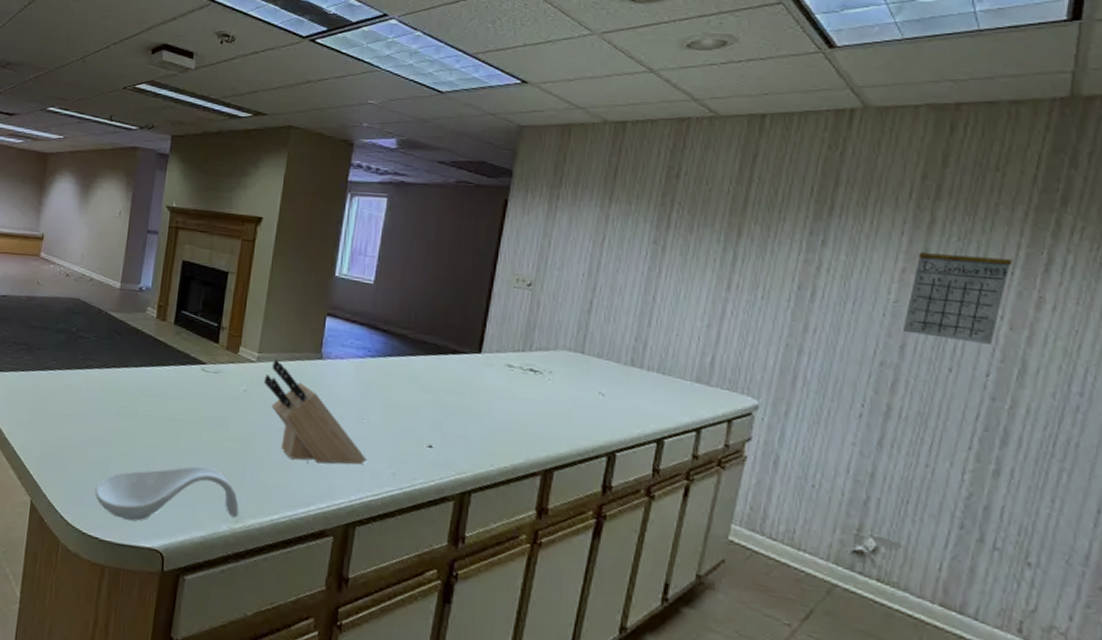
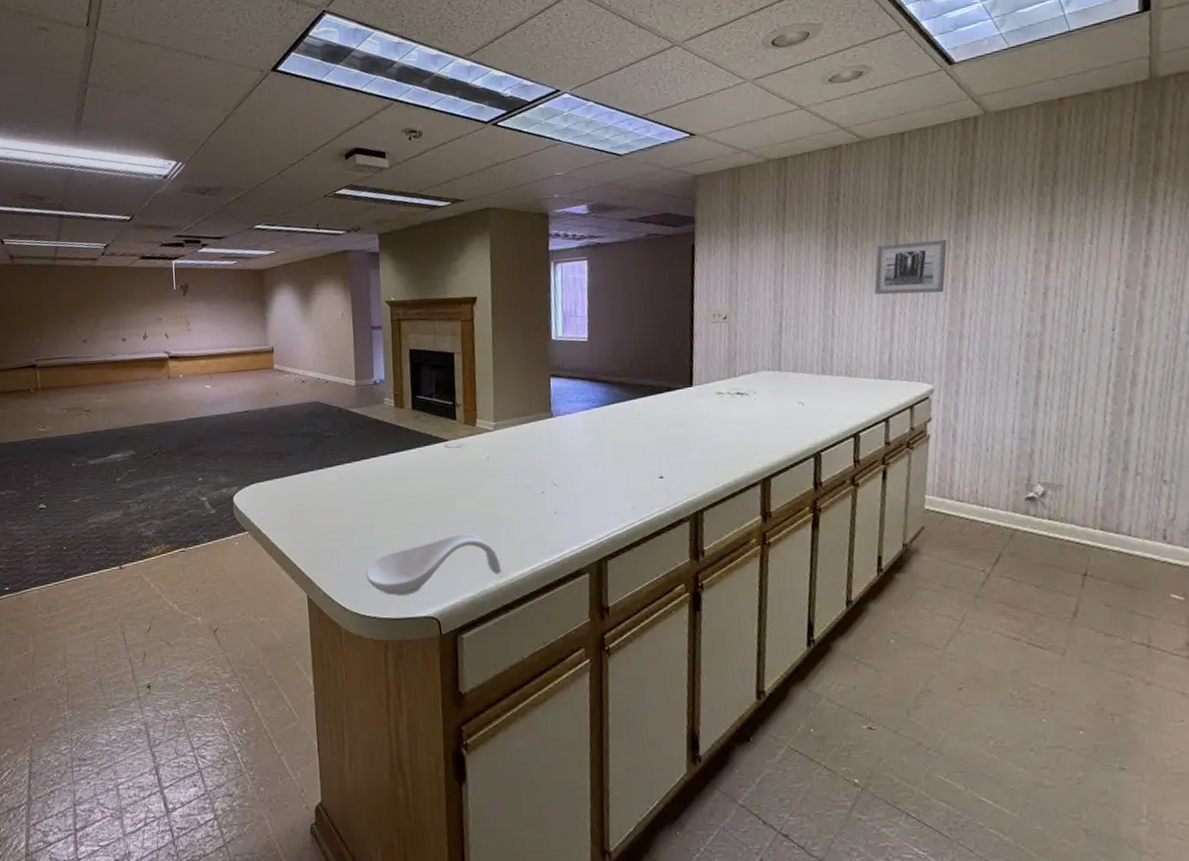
knife block: present [264,358,367,465] -> none [503,424,608,512]
wall art: none [705,235,799,299] -> present [874,240,948,295]
calendar: present [902,241,1013,346] -> none [1040,216,1122,305]

